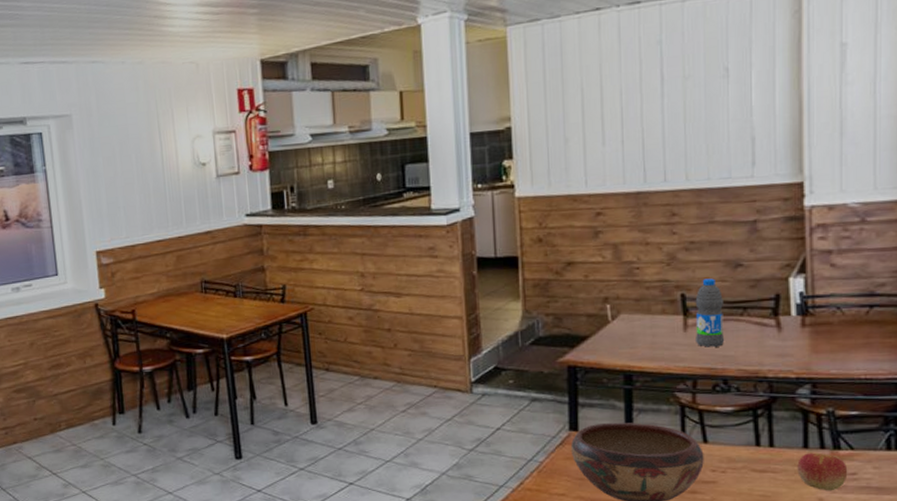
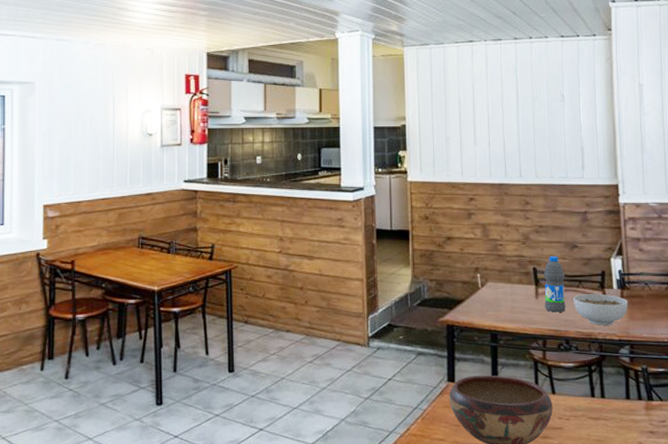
bowl: none [735,322,810,362] -> present [574,294,628,326]
apple: present [797,452,848,491] -> none [622,403,659,436]

